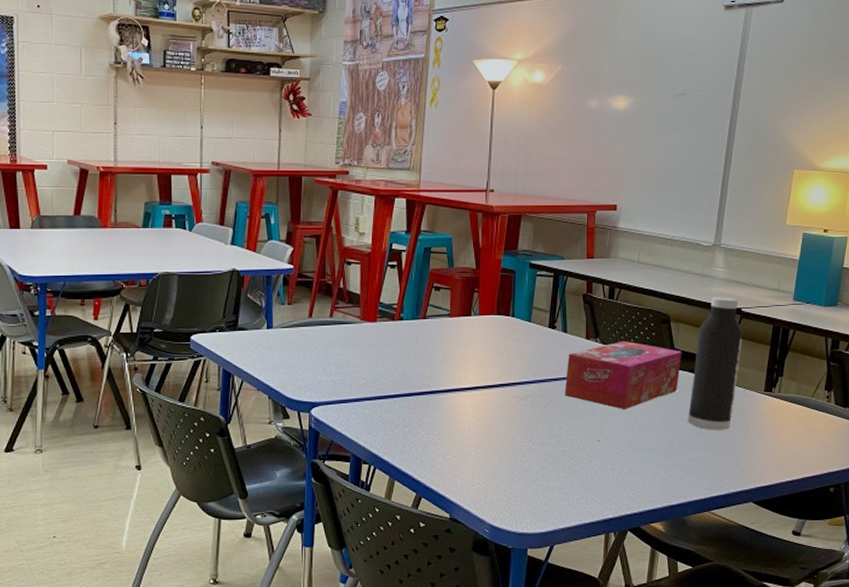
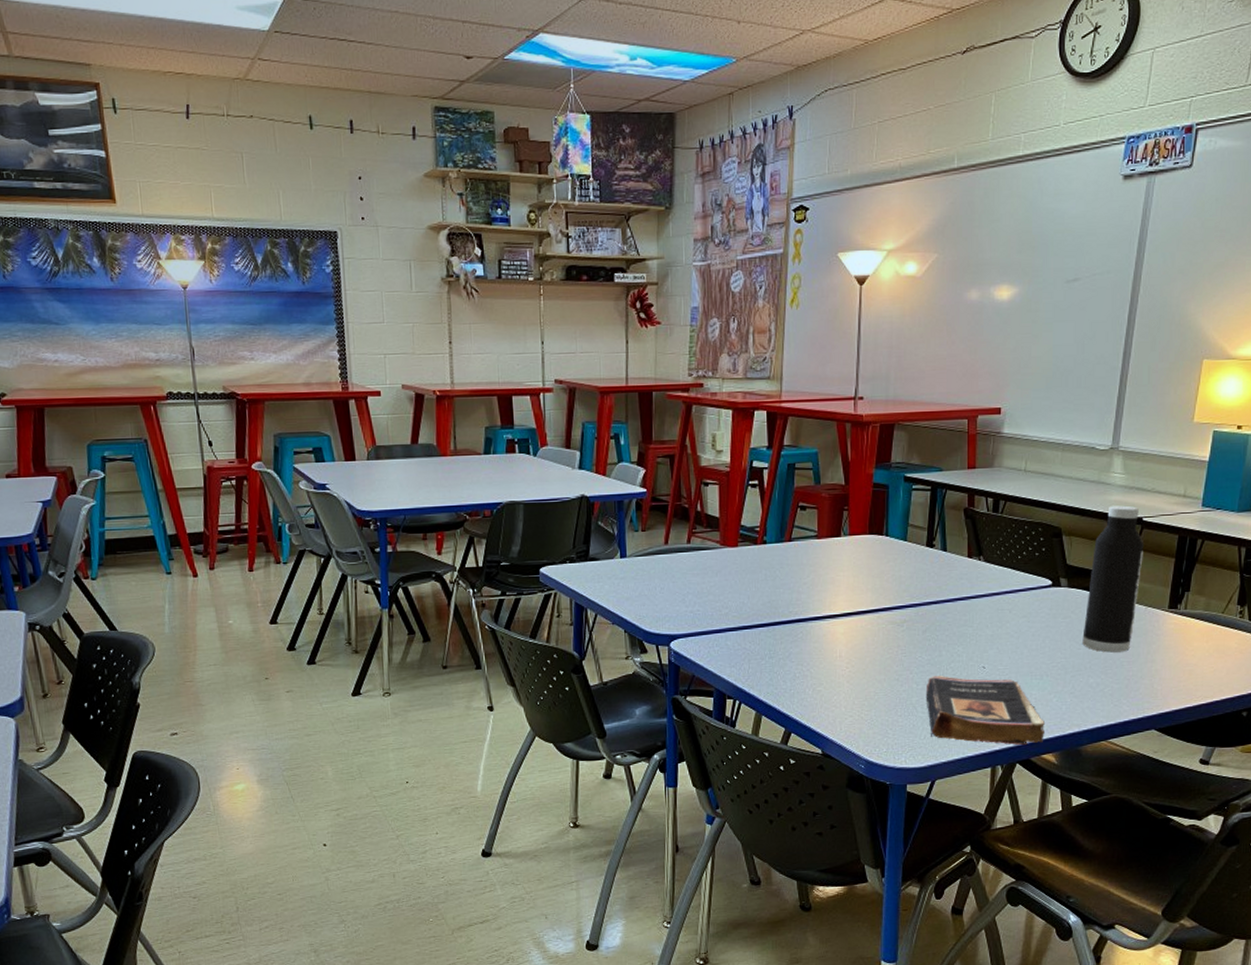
book: none [546,447,654,515] -> present [925,676,1044,746]
tissue box: present [564,341,682,410] -> none [944,558,1075,633]

